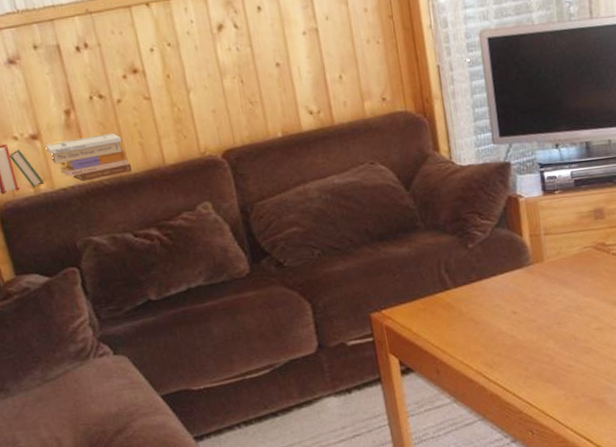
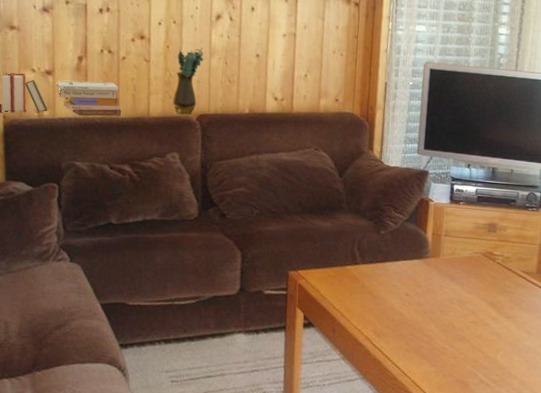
vase: none [182,69,219,156] -> present [173,47,204,116]

